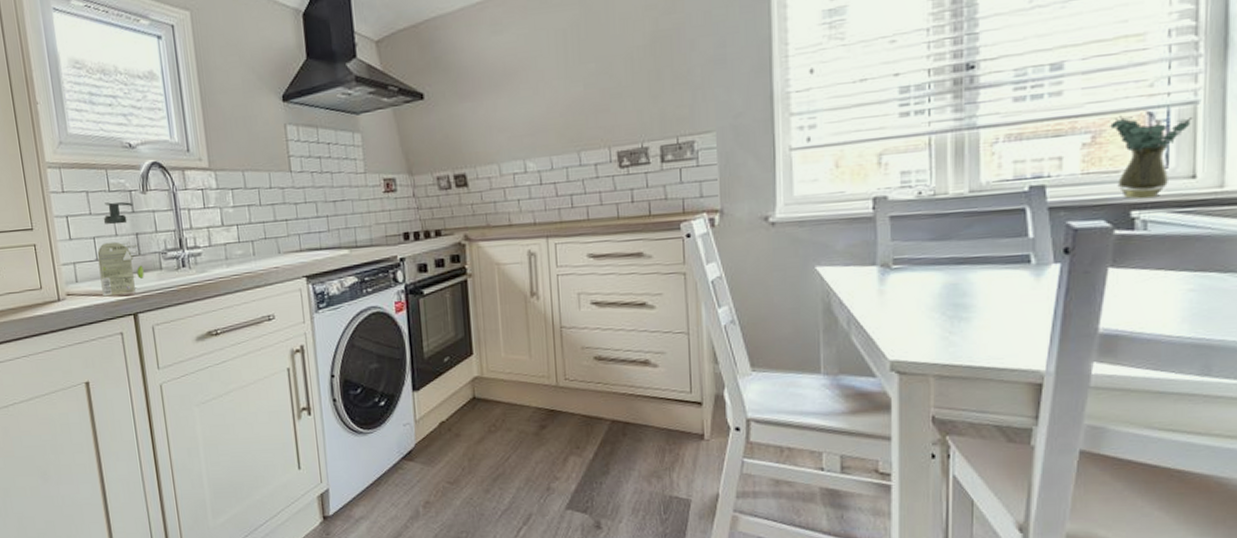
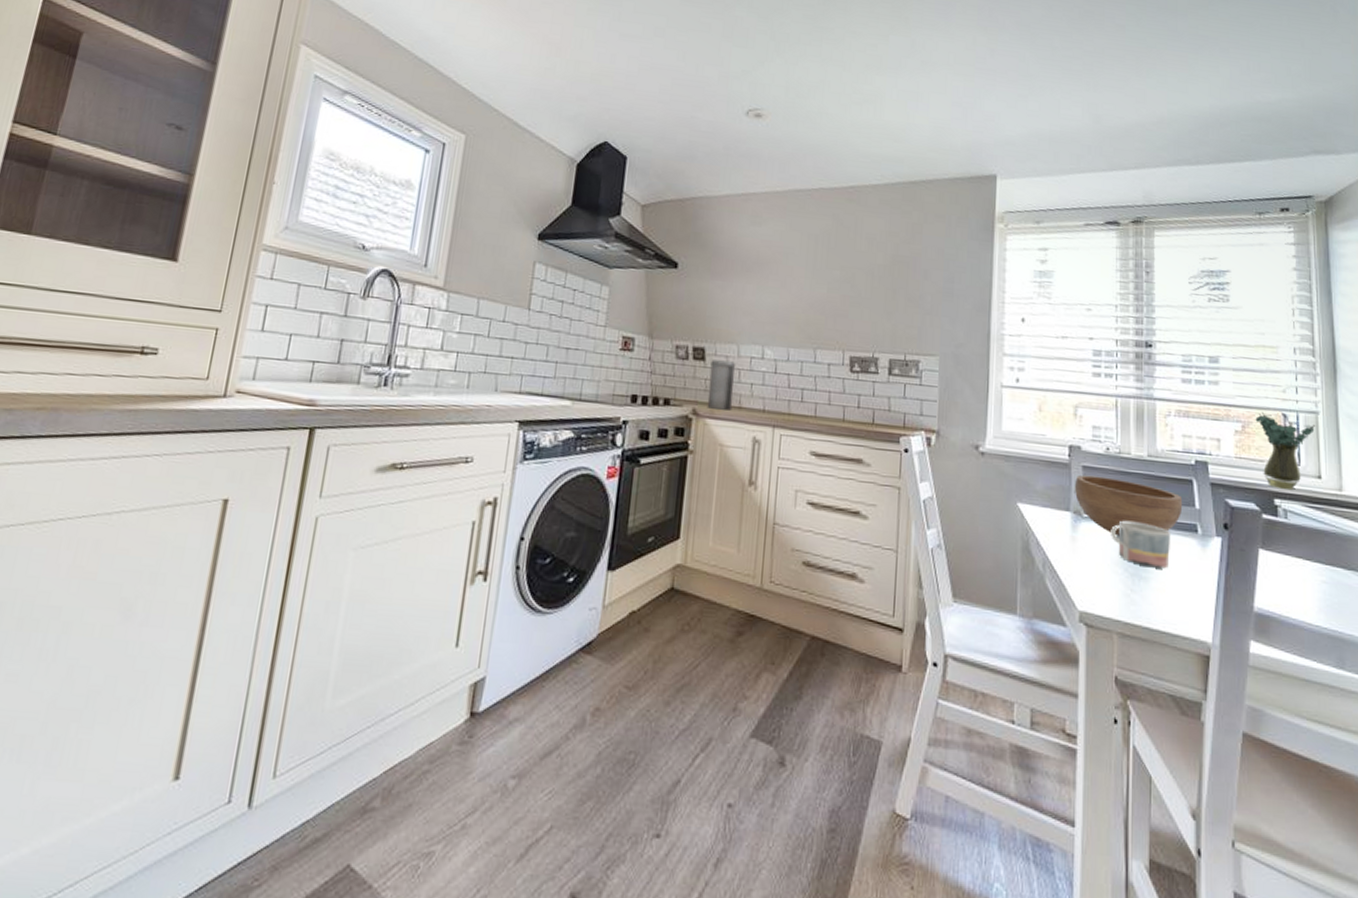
soap dispenser: present [97,202,144,297] -> none [280,300,348,404]
canister: none [474,182,503,233] -> present [707,360,736,411]
bowl: none [882,222,1013,281] -> present [1075,475,1183,535]
mug: none [925,263,996,308] -> present [1111,520,1170,569]

